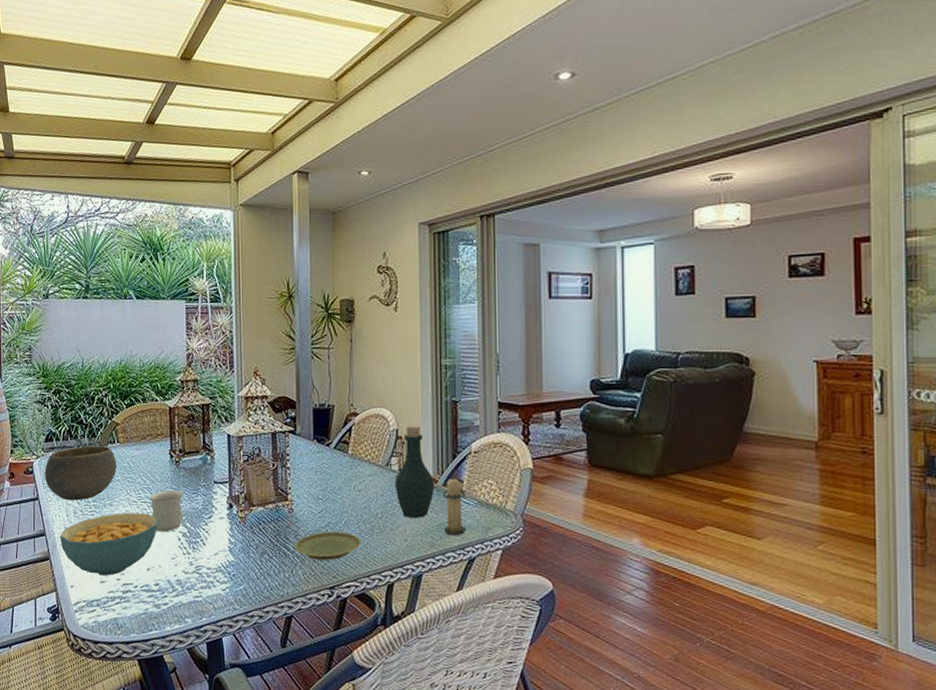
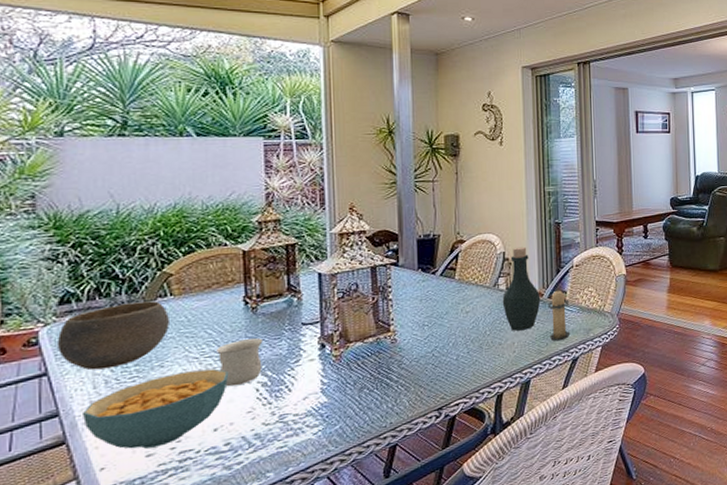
plate: present [294,531,361,561] -> none [398,353,470,385]

